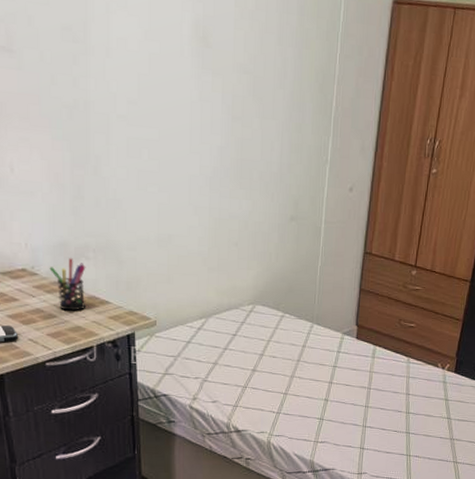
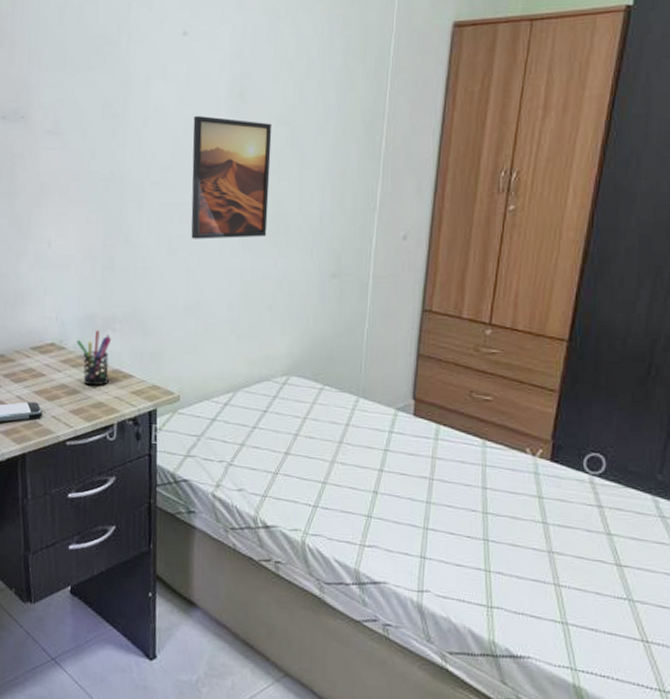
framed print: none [158,52,235,179] -> present [191,115,273,239]

